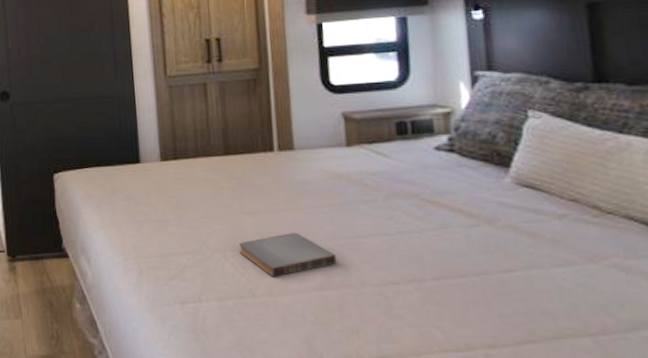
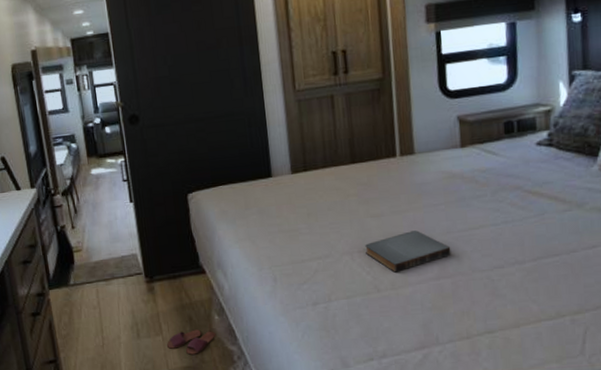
slippers: none [26,316,77,343] -> present [167,329,216,355]

